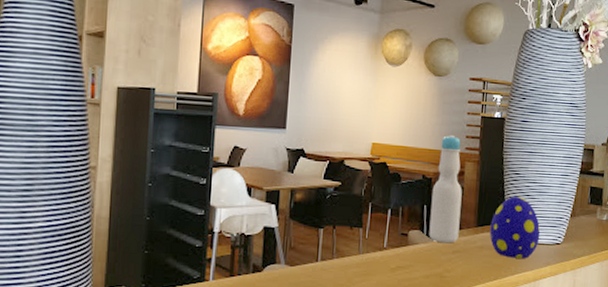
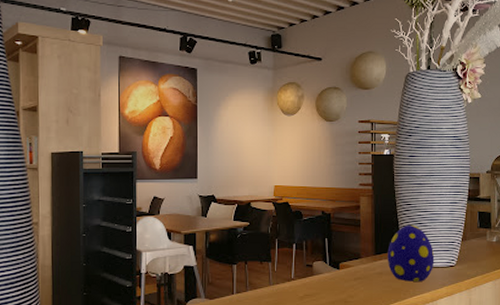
bottle: present [429,134,462,244] -> none [331,173,359,272]

